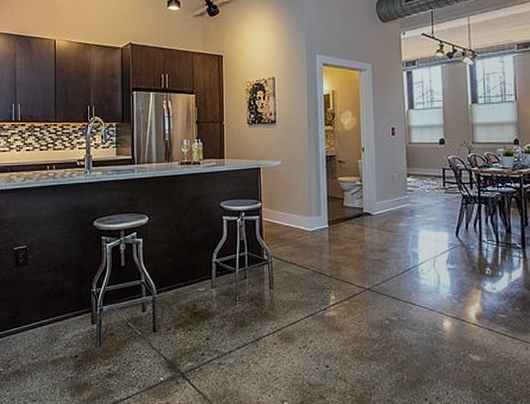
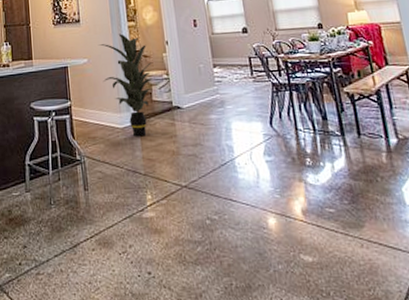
indoor plant: none [294,137,356,241] -> present [99,34,163,137]

